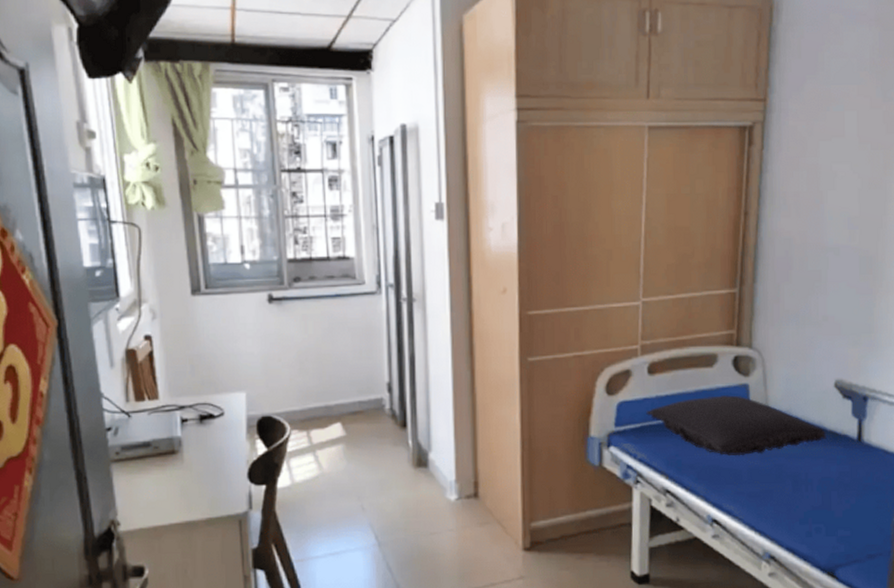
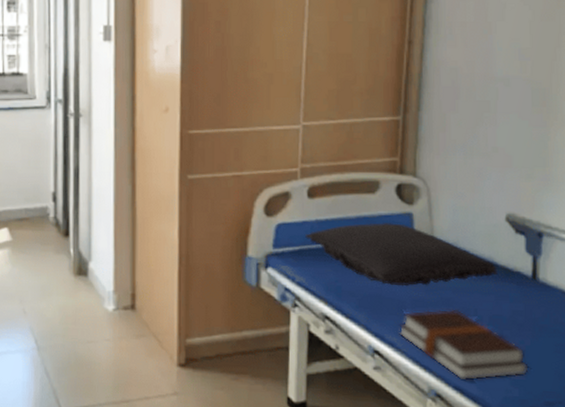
hardback book: none [736,474,853,541] -> present [399,309,529,381]

